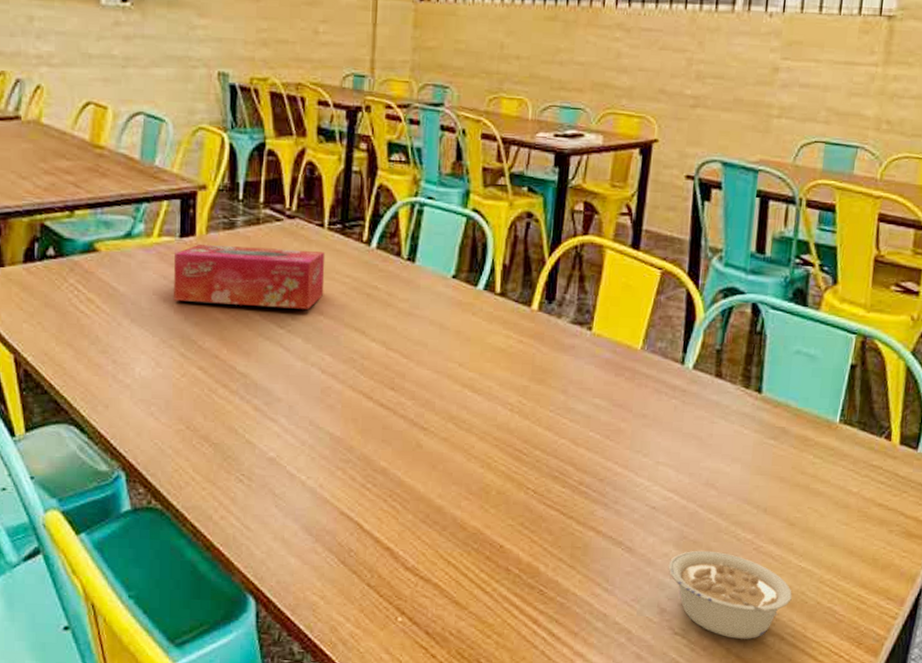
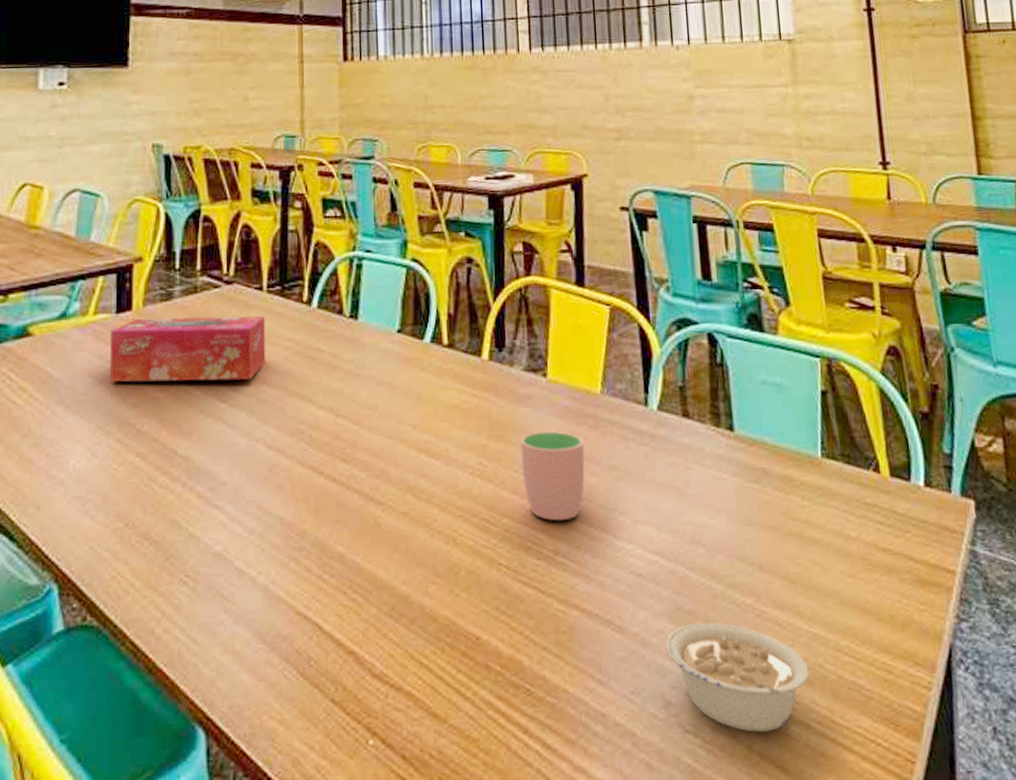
cup: none [558,378,619,457] -> present [520,431,585,521]

